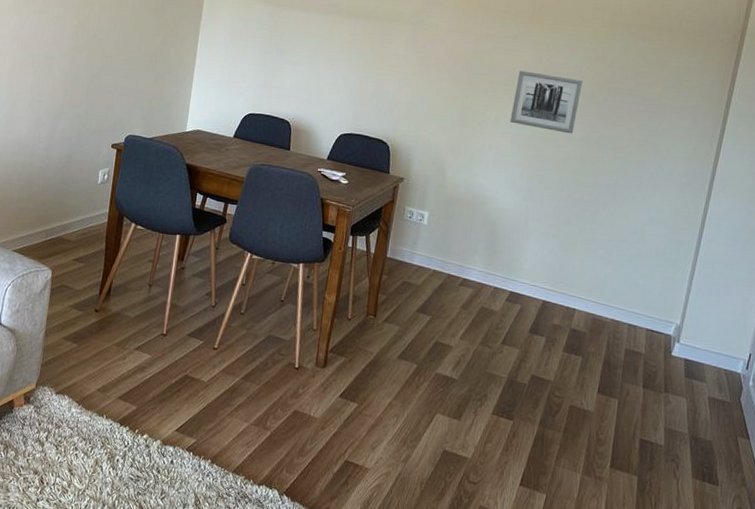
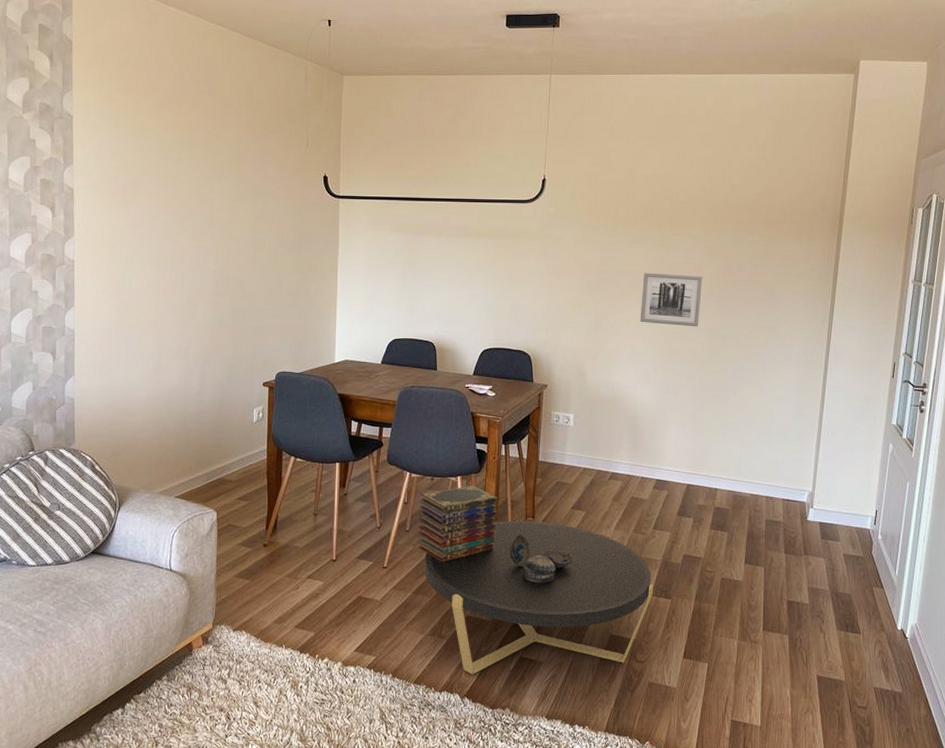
book stack: none [250,274,339,351] -> present [417,485,497,562]
coffee table: none [255,315,495,482] -> present [424,520,653,675]
decorative bowl: none [345,332,413,387] -> present [509,535,573,584]

